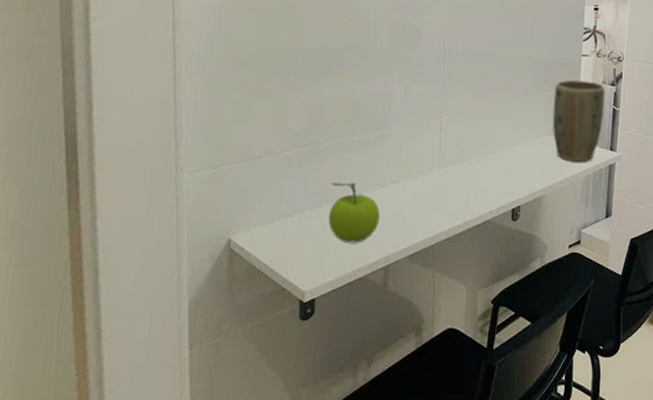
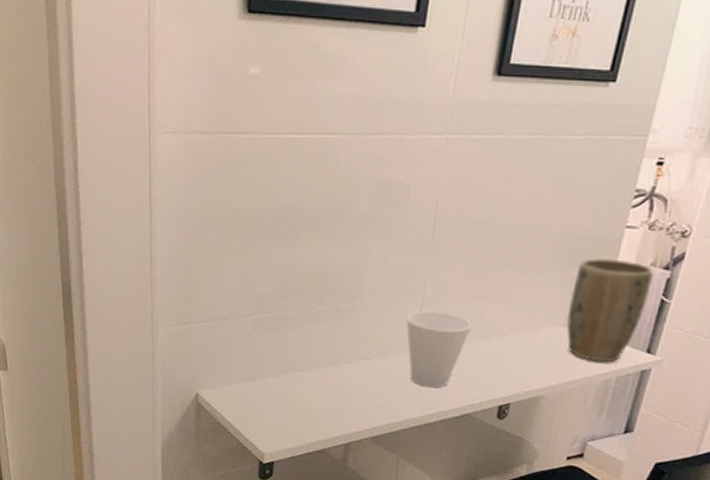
fruit: present [329,183,380,244] -> none [291,352,345,416]
cup: none [428,131,483,201] -> present [405,310,473,388]

